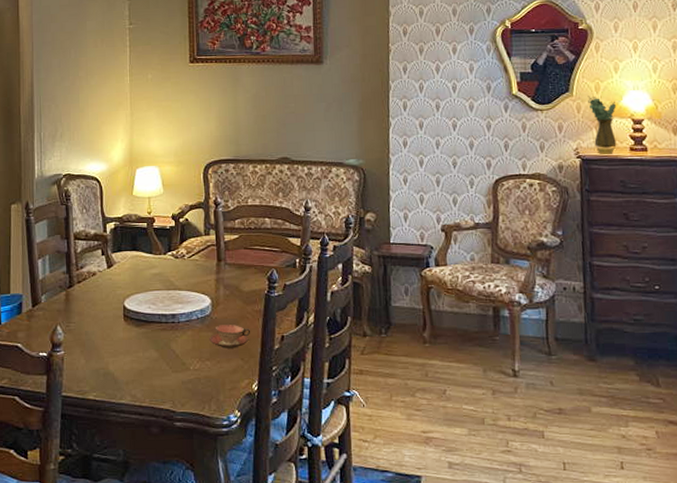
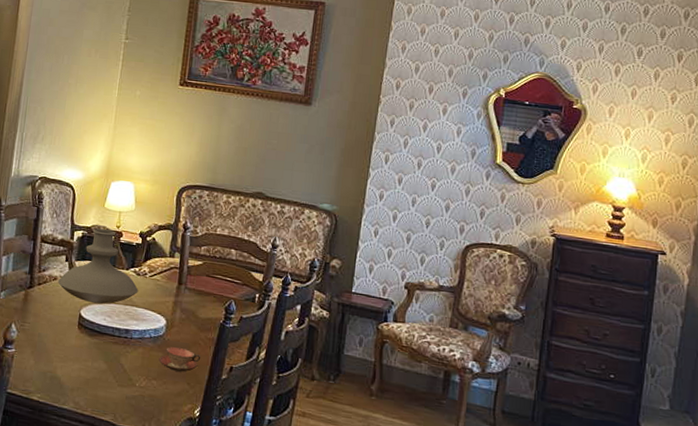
vase: none [96,217,179,293] -> present [57,228,139,305]
vase: present [587,96,617,154] -> none [571,176,600,237]

